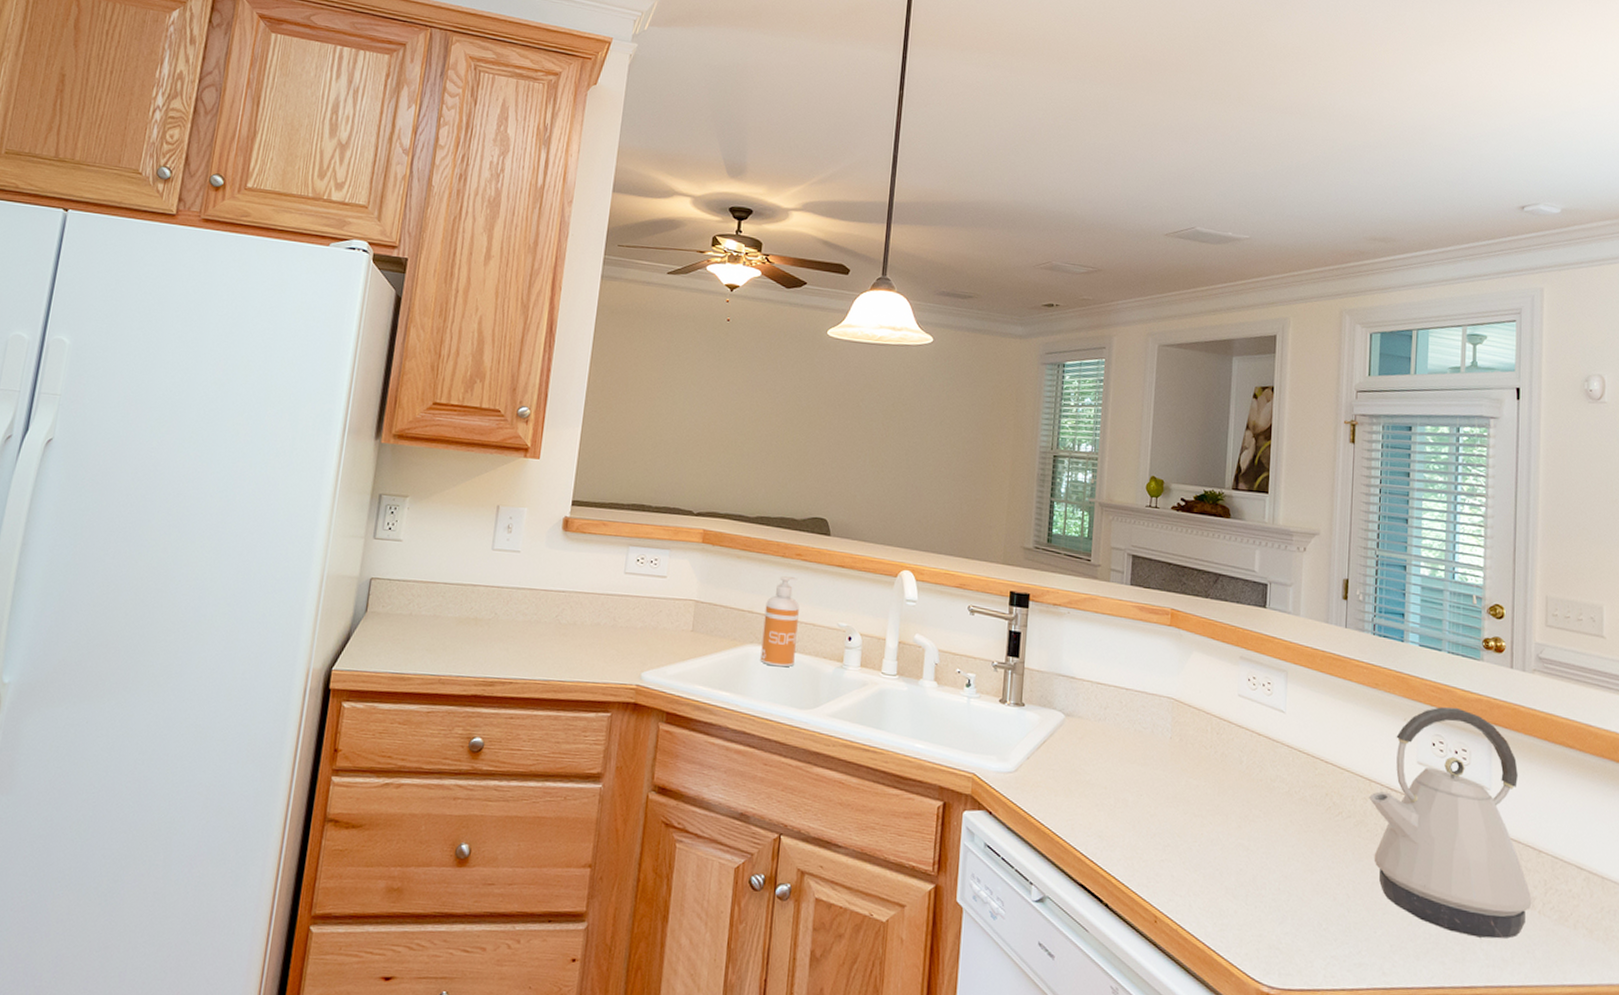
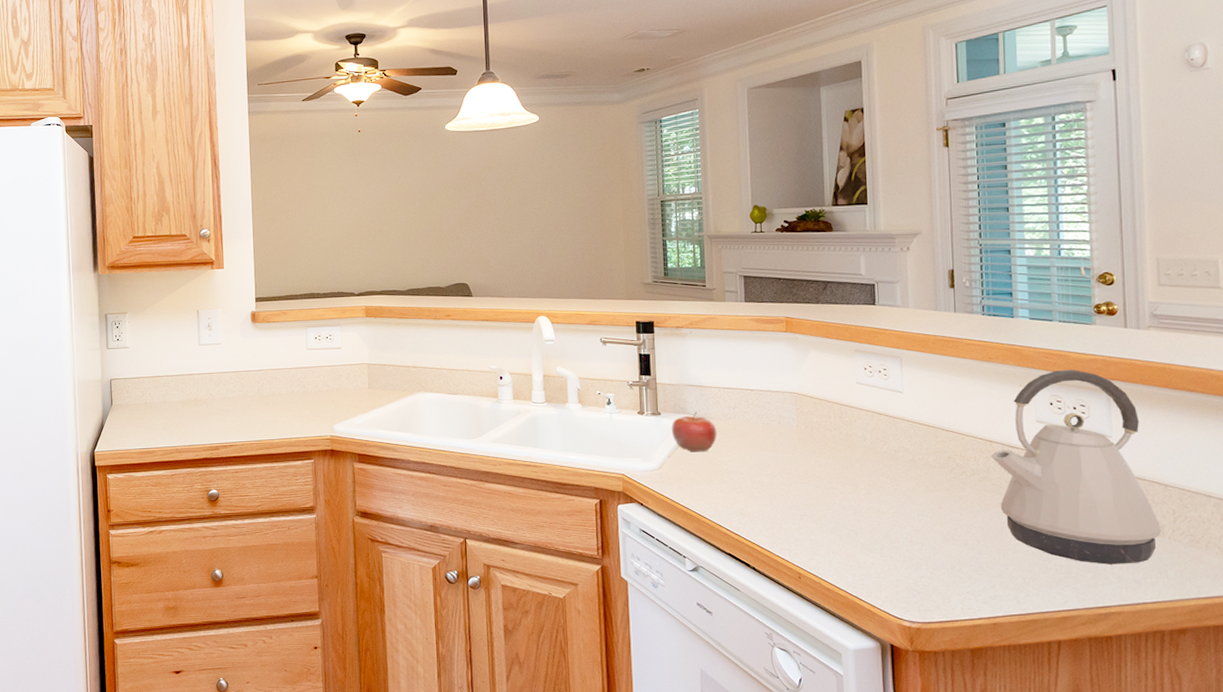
soap dispenser: present [760,576,799,668] -> none [426,334,457,408]
fruit: none [1034,708,1084,756] -> present [671,412,717,452]

